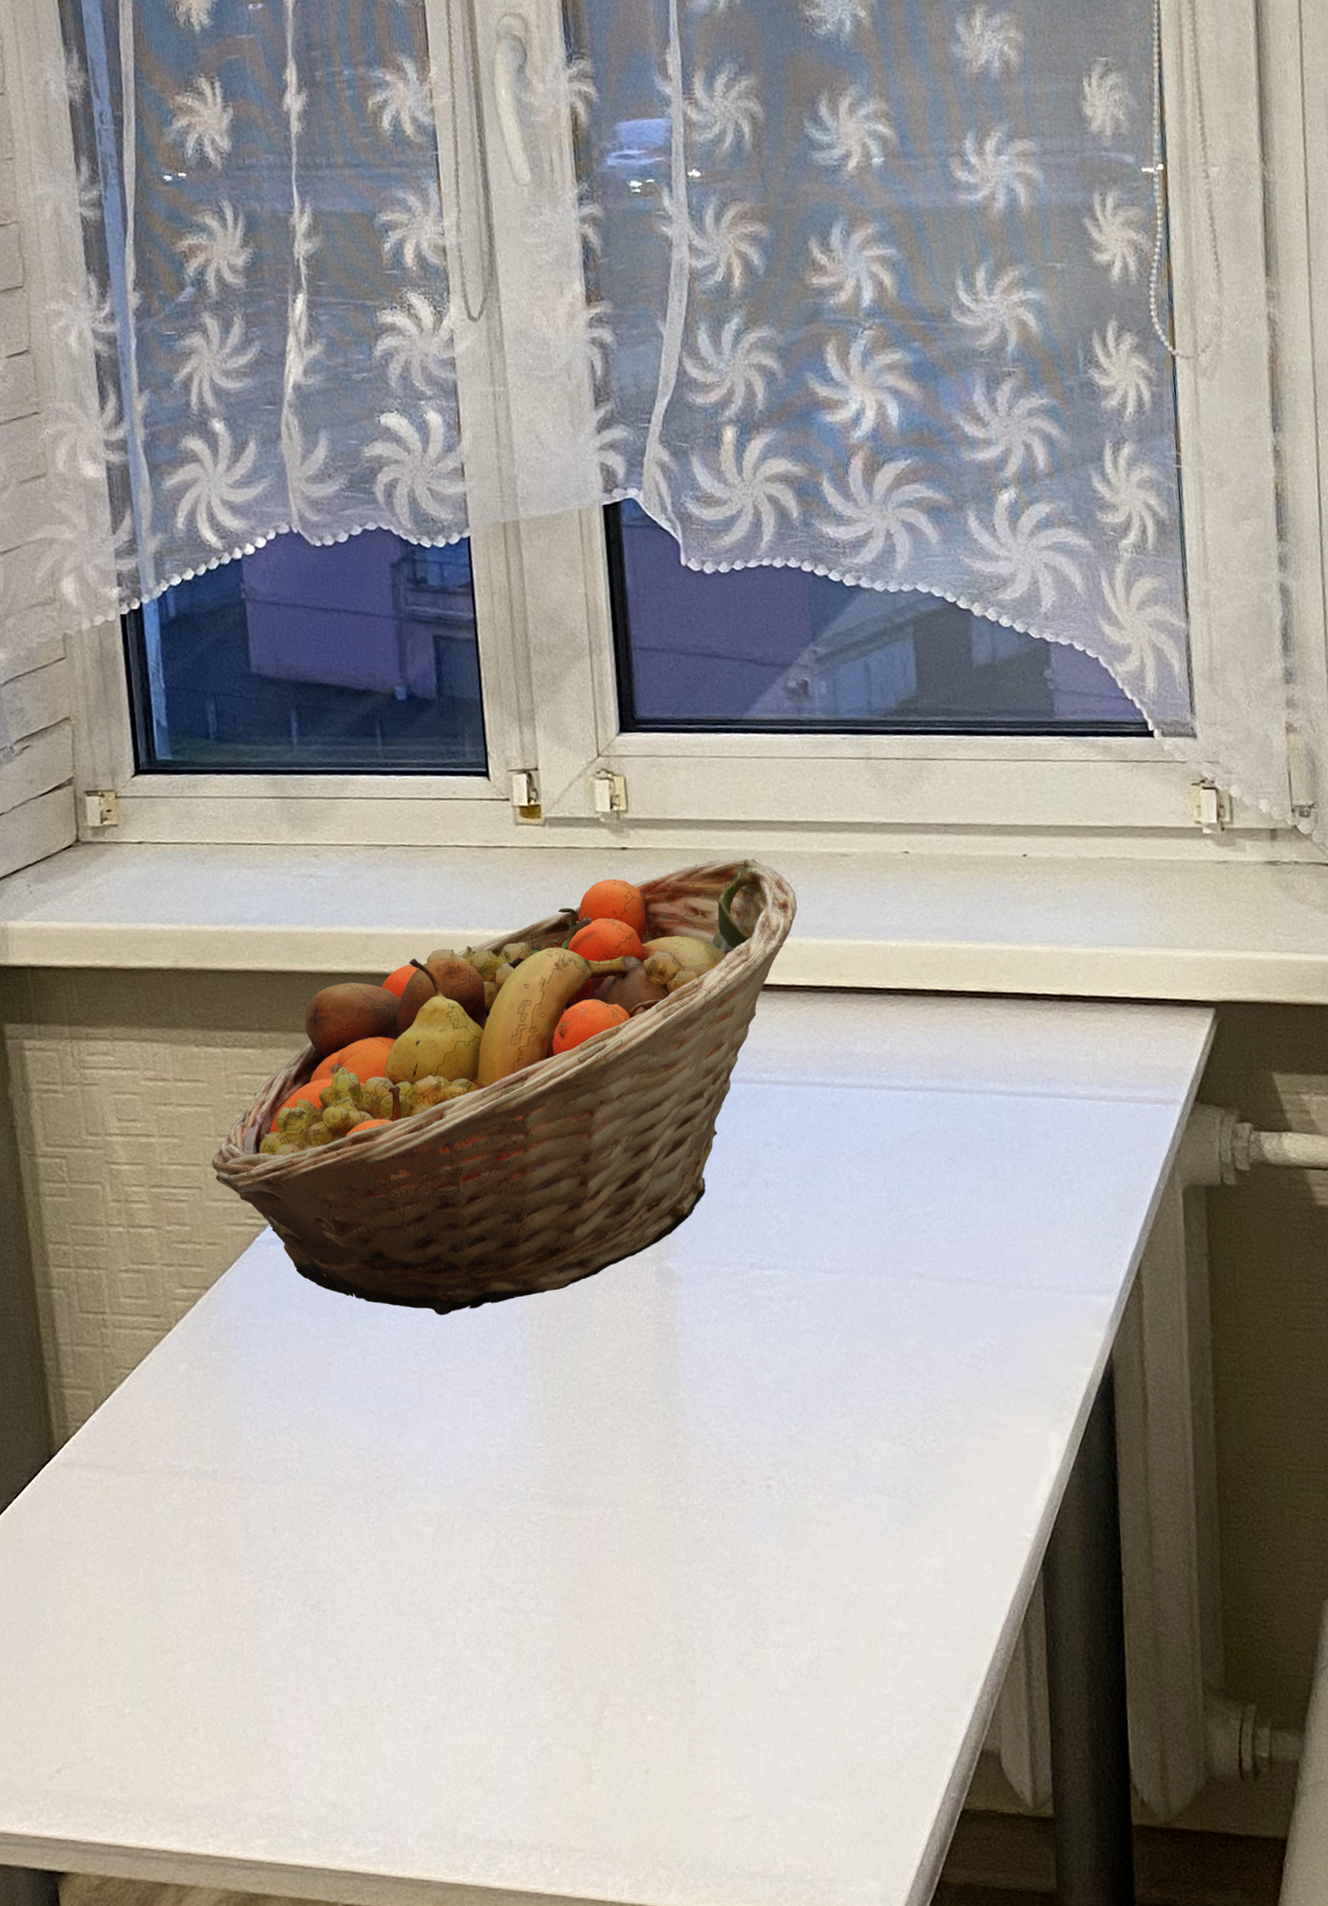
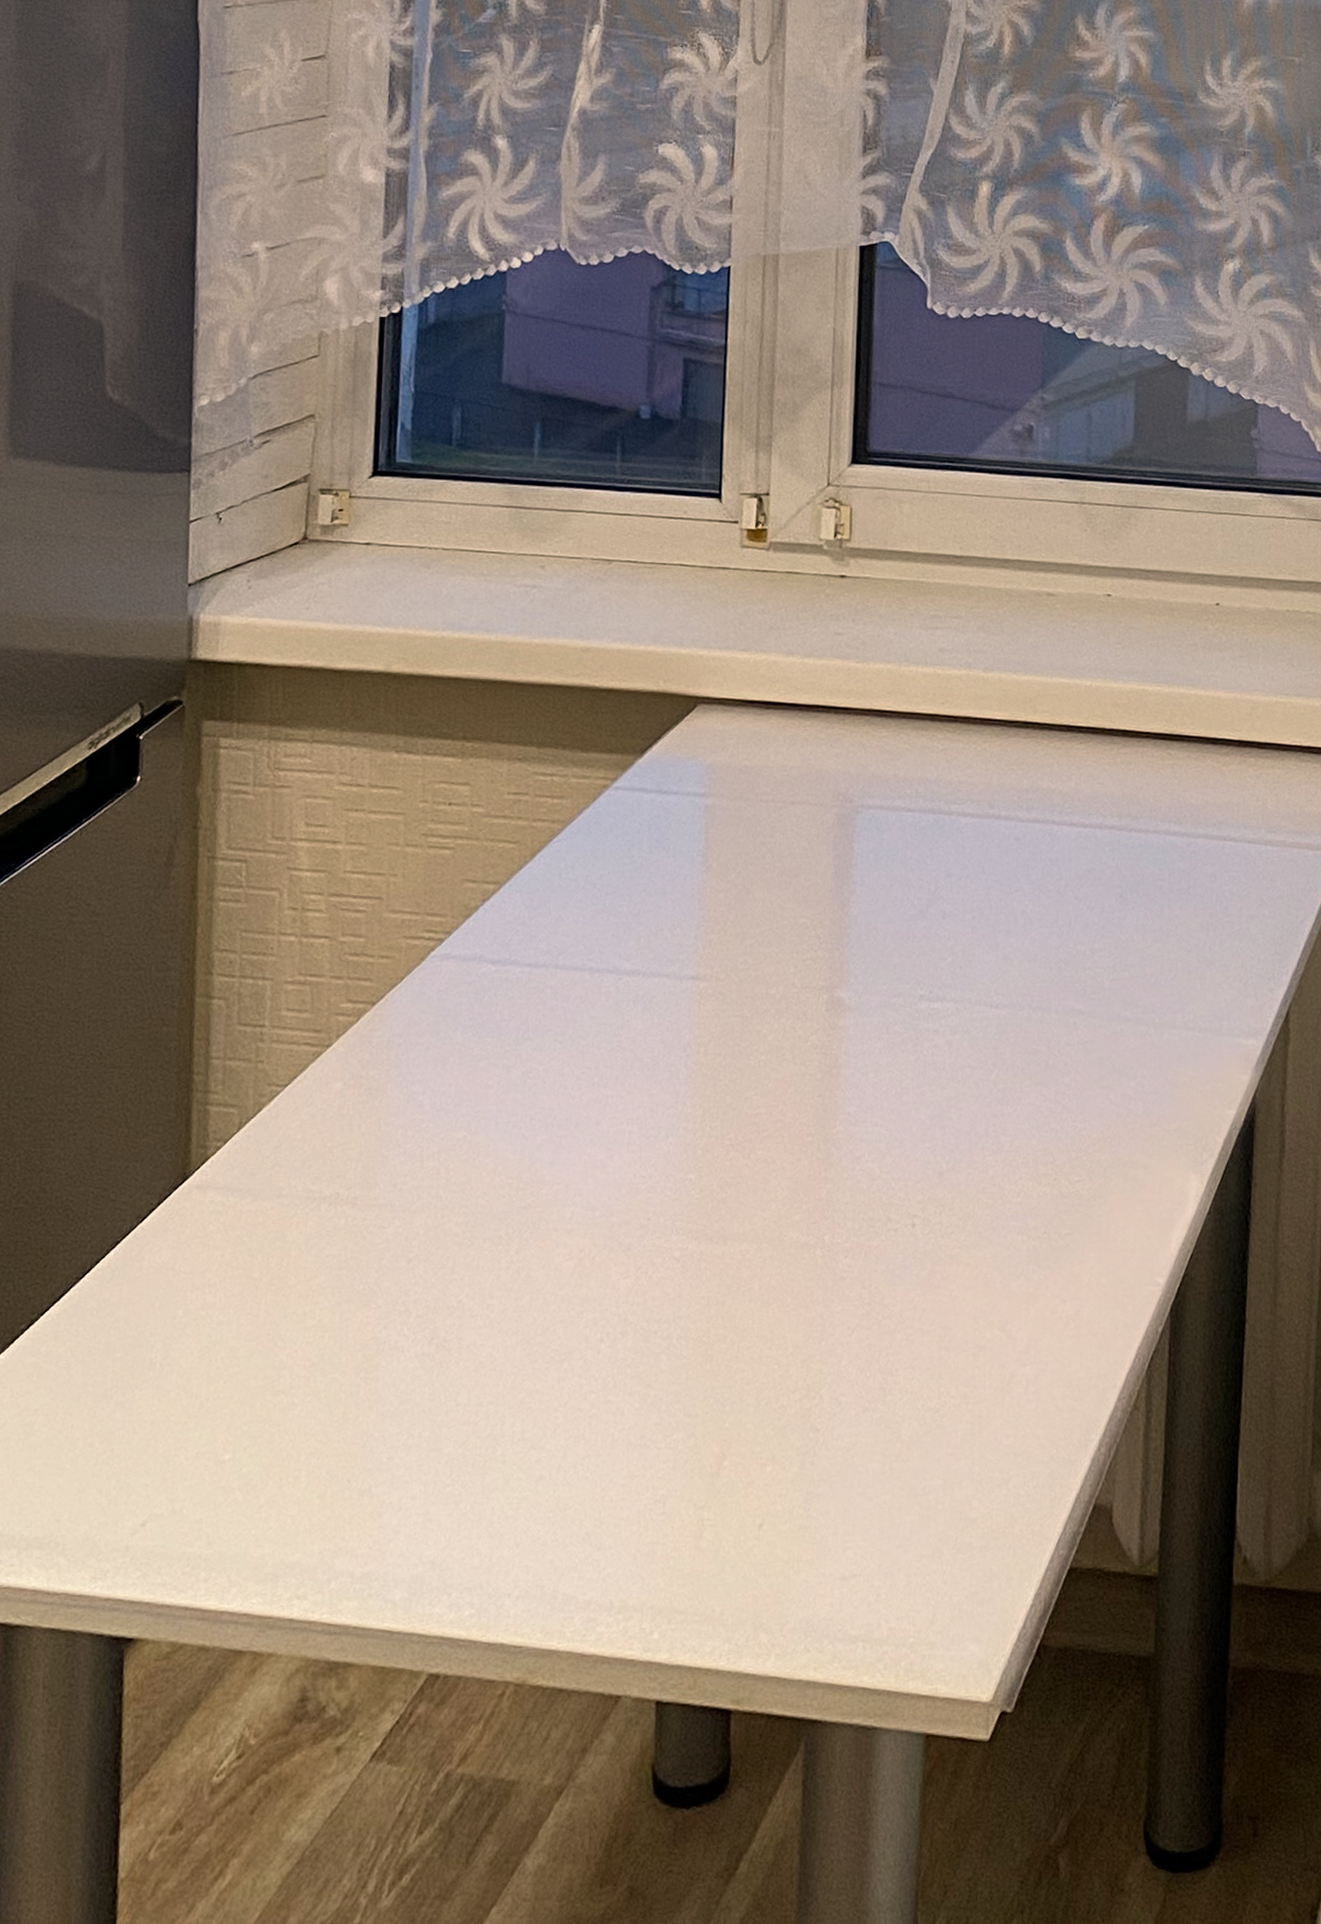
fruit basket: present [211,858,797,1316] -> none [395,593,1001,1039]

